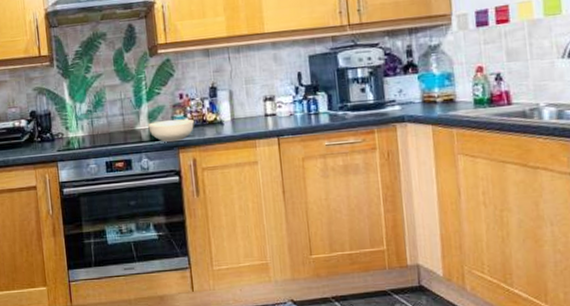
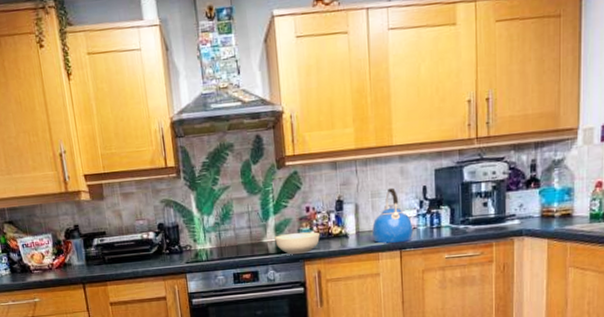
kettle: none [247,74,290,131] -> present [372,187,413,244]

